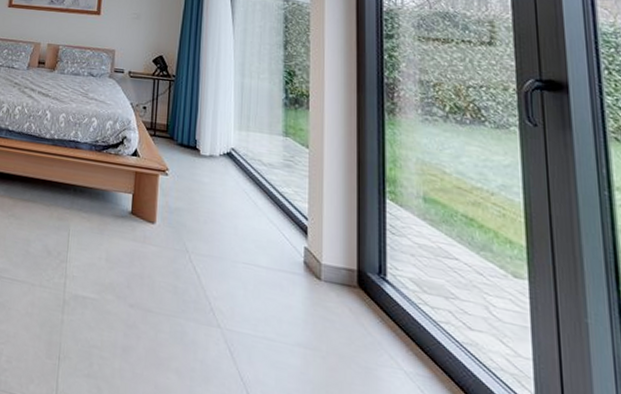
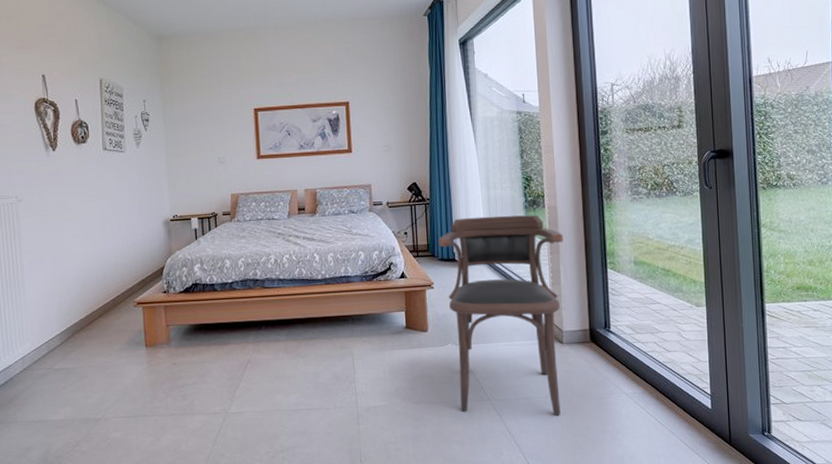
armchair: none [180,102,330,375] -> present [439,214,563,416]

